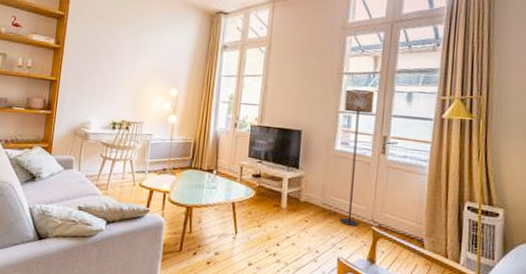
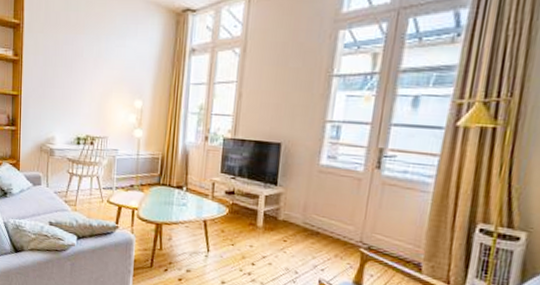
floor lamp: present [339,89,375,227] -> none [322,94,372,248]

